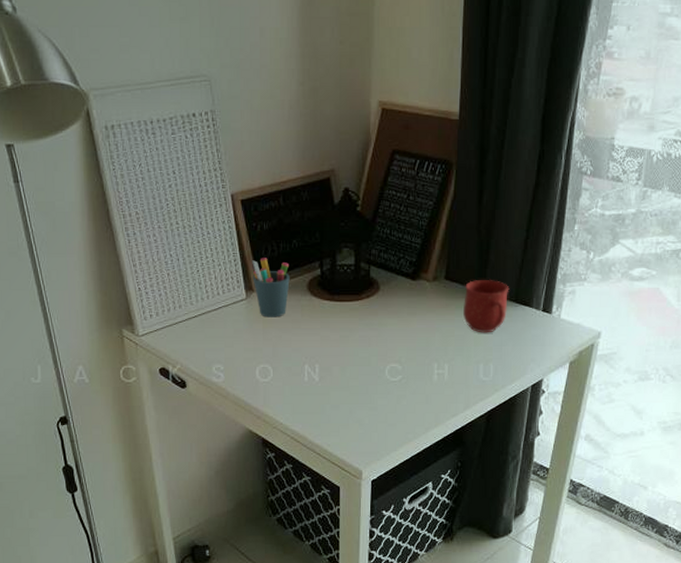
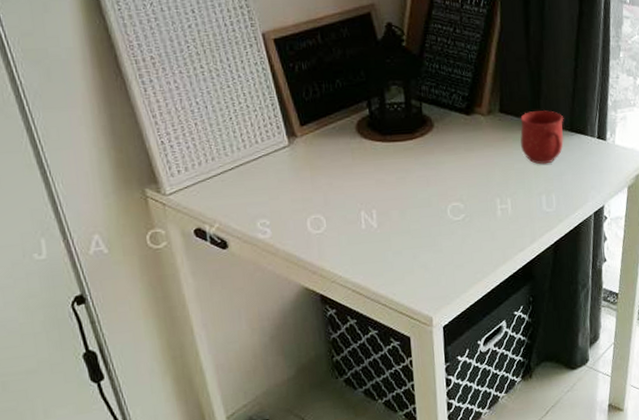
pen holder: present [252,258,290,317] -> none [292,100,337,164]

